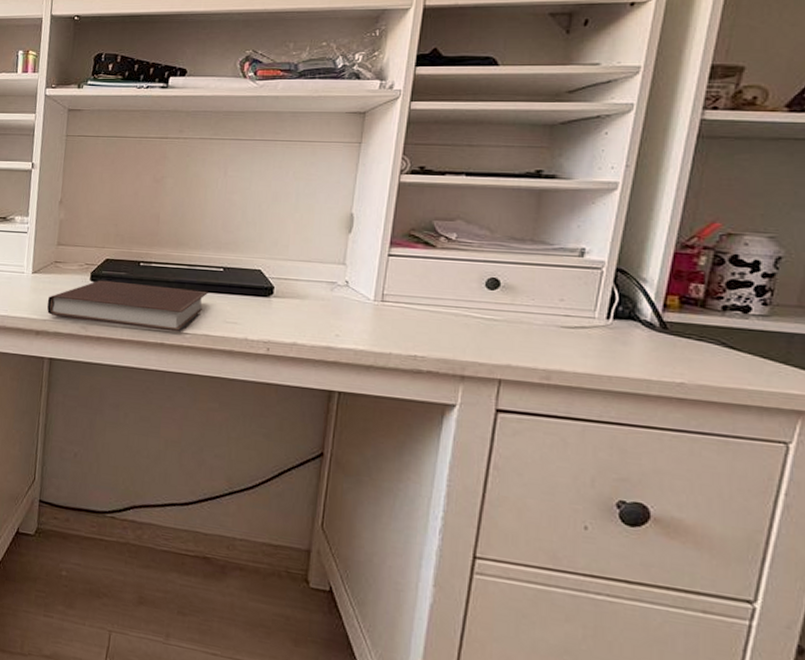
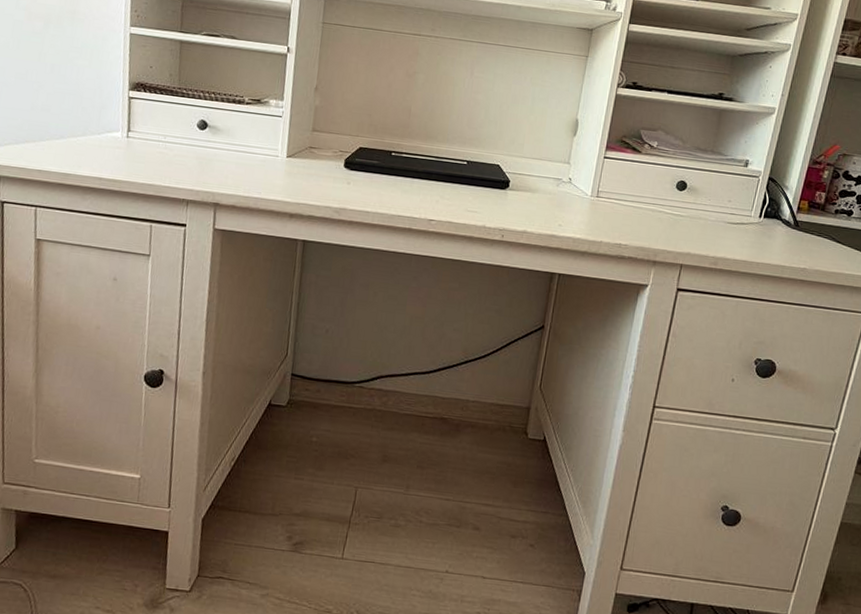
notebook: present [47,280,209,332] -> none [301,167,454,219]

